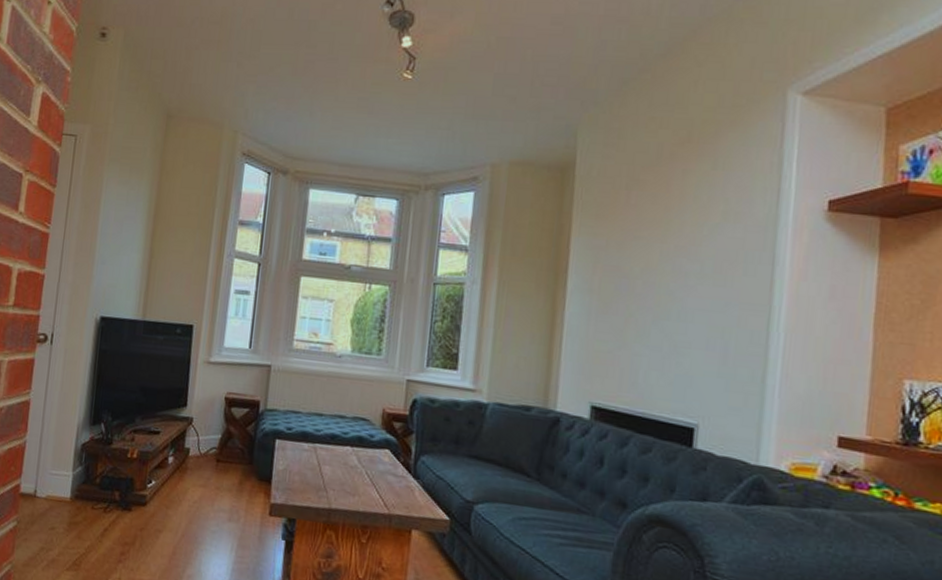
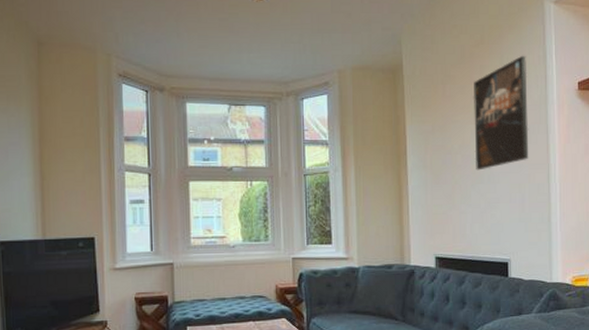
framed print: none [661,160,752,304] -> present [473,55,529,171]

